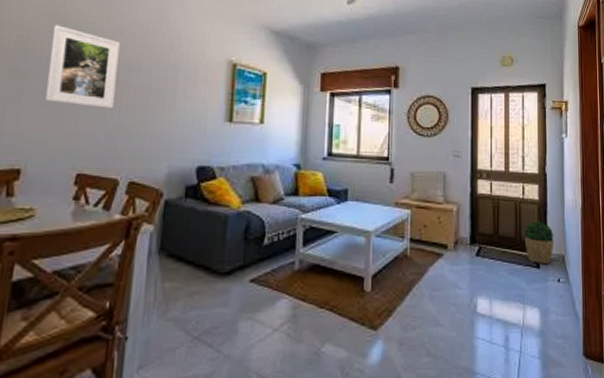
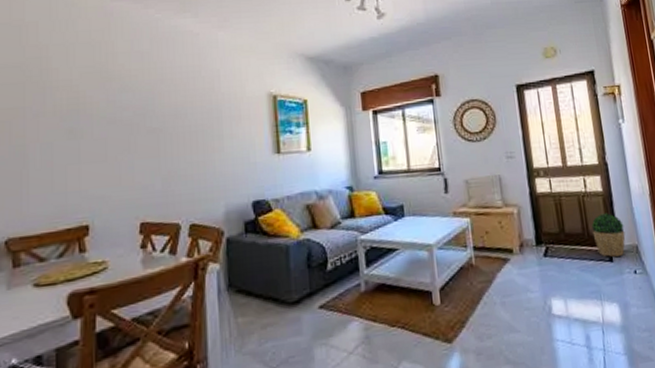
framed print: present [45,25,120,109] -> none [99,82,165,158]

